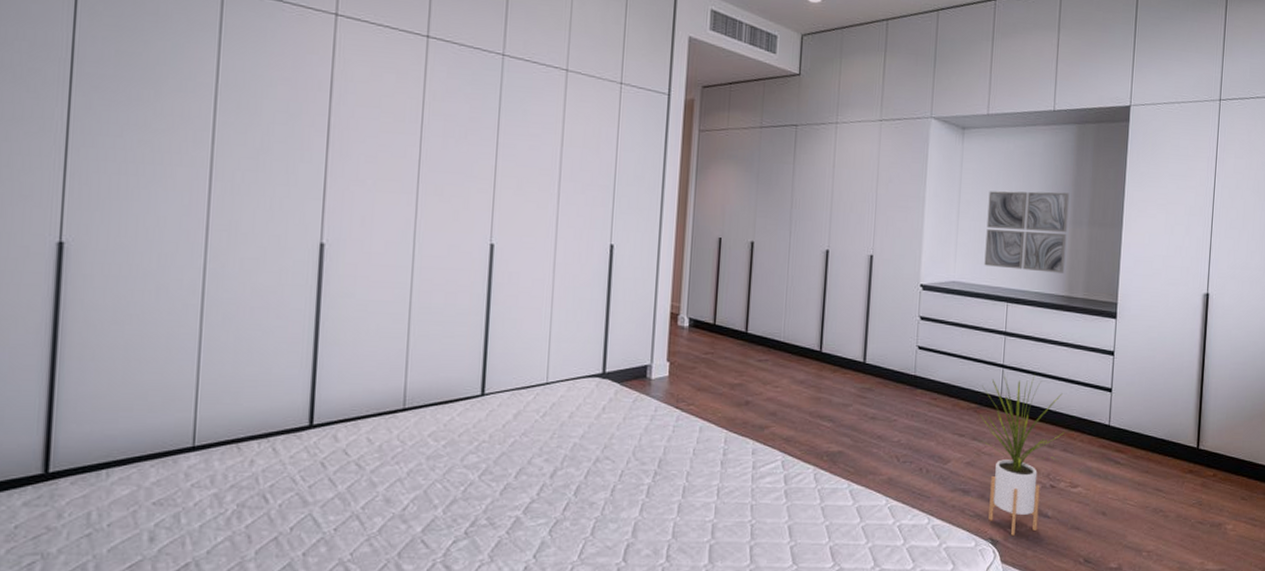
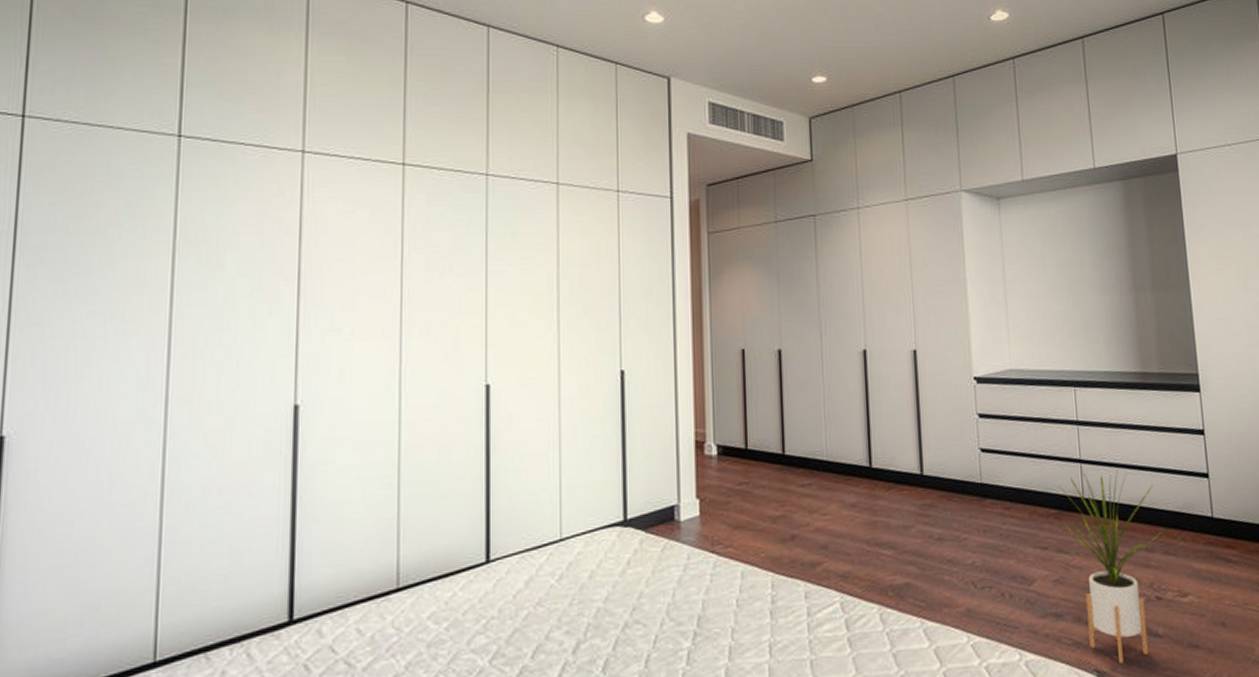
wall art: present [984,191,1070,273] -> none [1036,256,1134,348]

